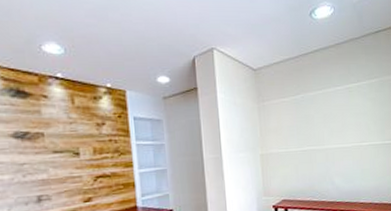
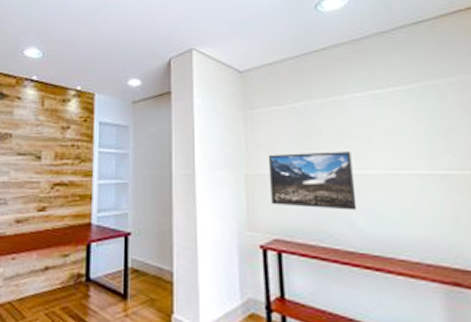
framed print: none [277,132,336,175] -> present [268,151,357,211]

